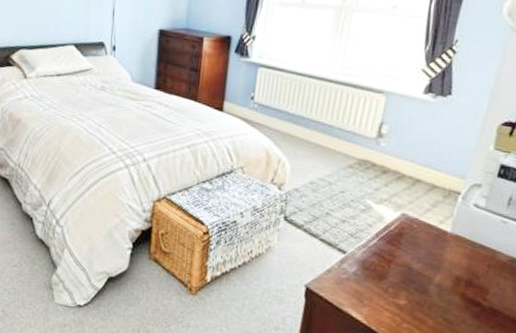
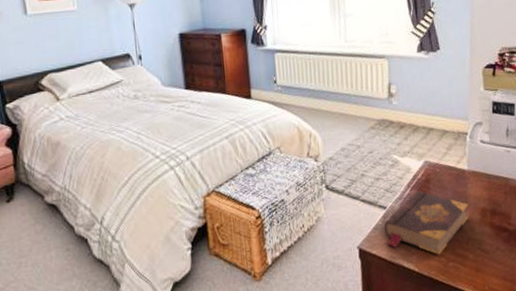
book: none [336,242,442,313] -> present [383,190,469,255]

